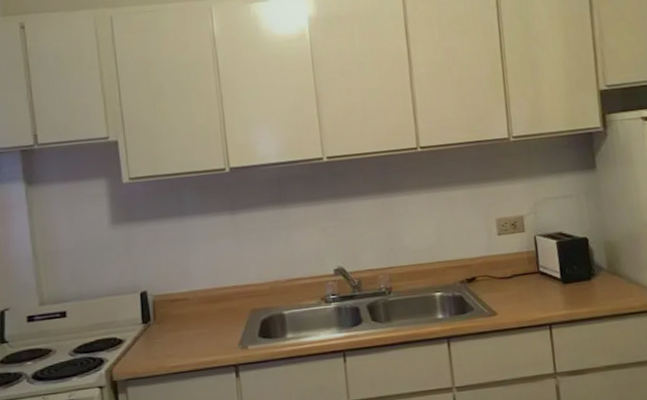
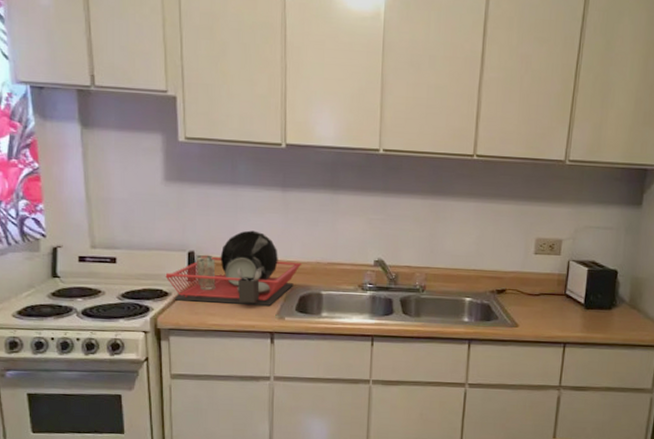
dish rack: none [118,259,260,347] -> present [165,230,302,306]

